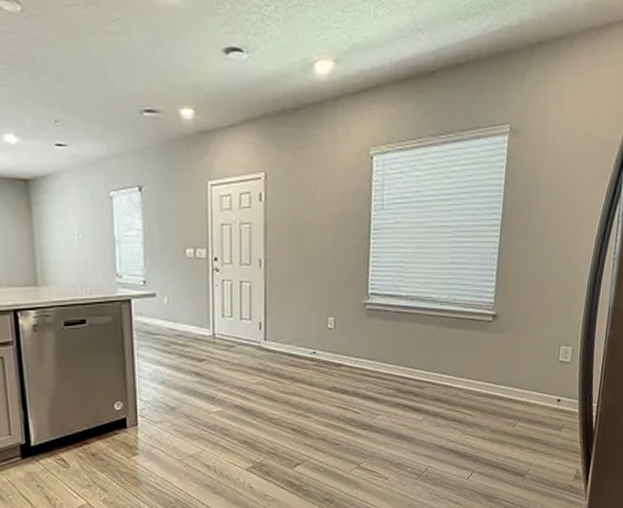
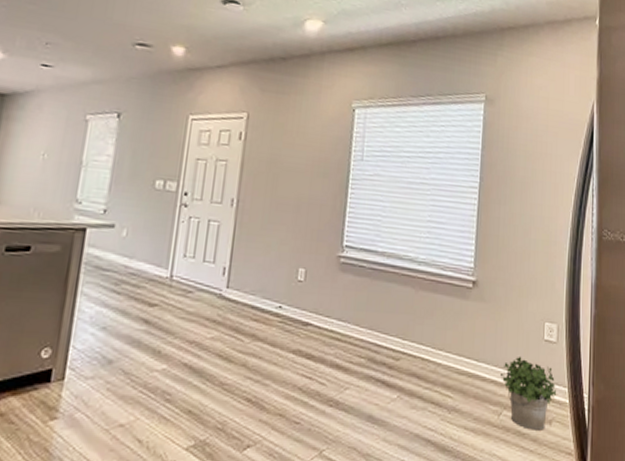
potted plant: none [516,376,568,436] -> present [499,356,557,430]

